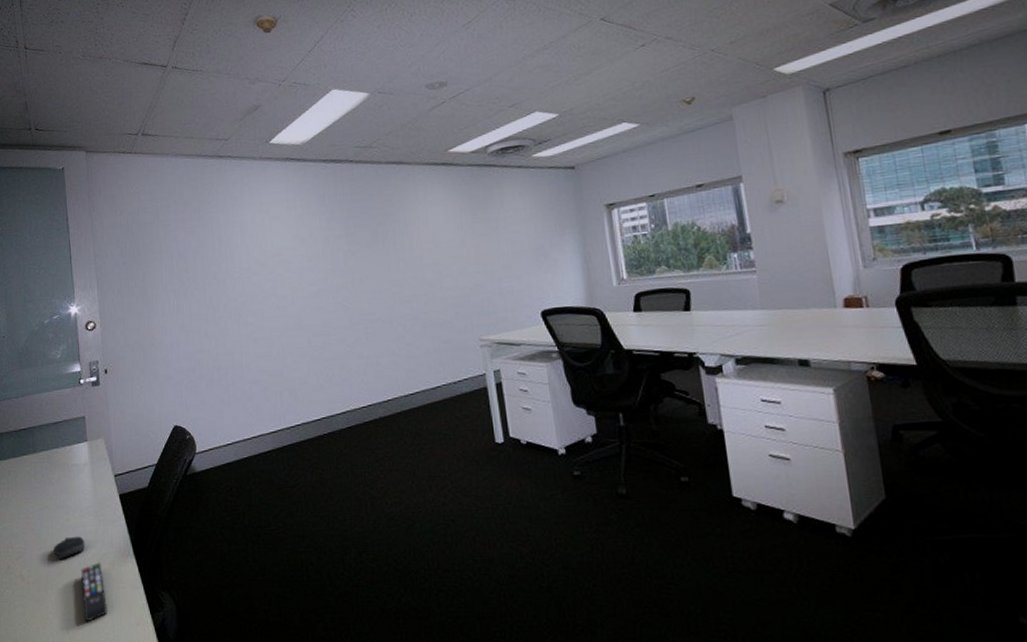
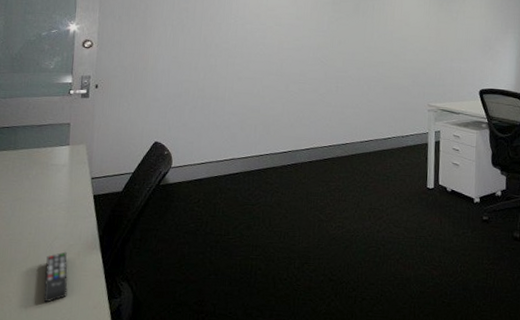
computer mouse: present [54,536,86,559] -> none [22,227,54,246]

